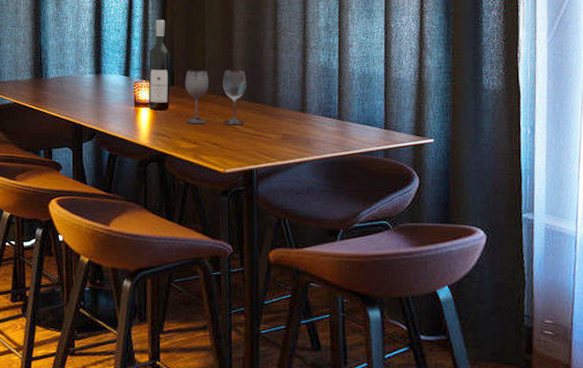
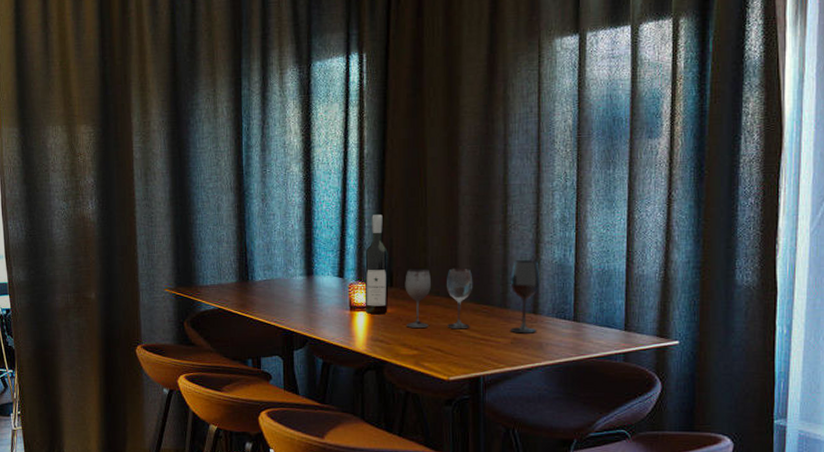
wine glass: none [280,63,307,130] -> present [510,260,540,334]

